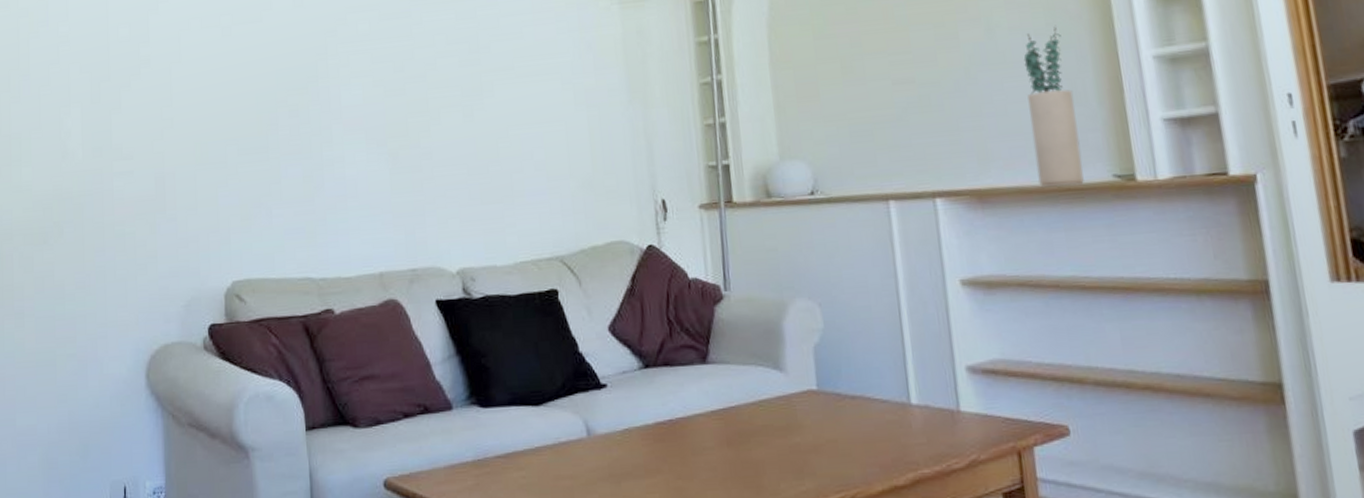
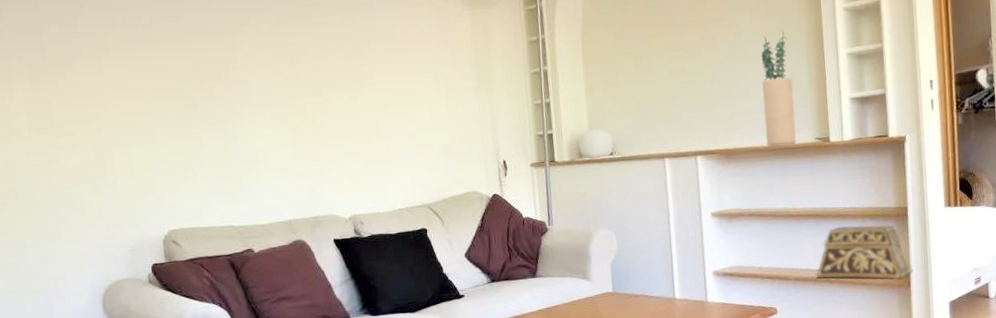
decorative box: none [1128,306,1288,392] -> present [816,225,914,280]

